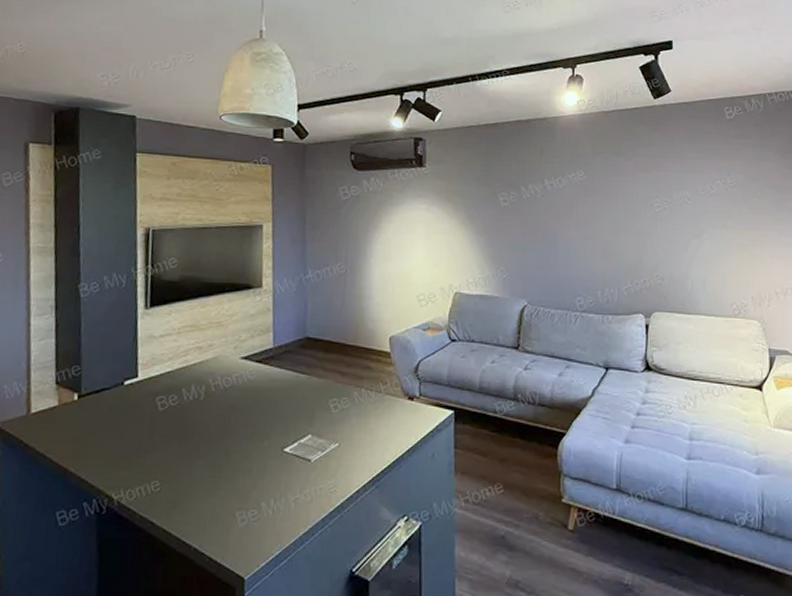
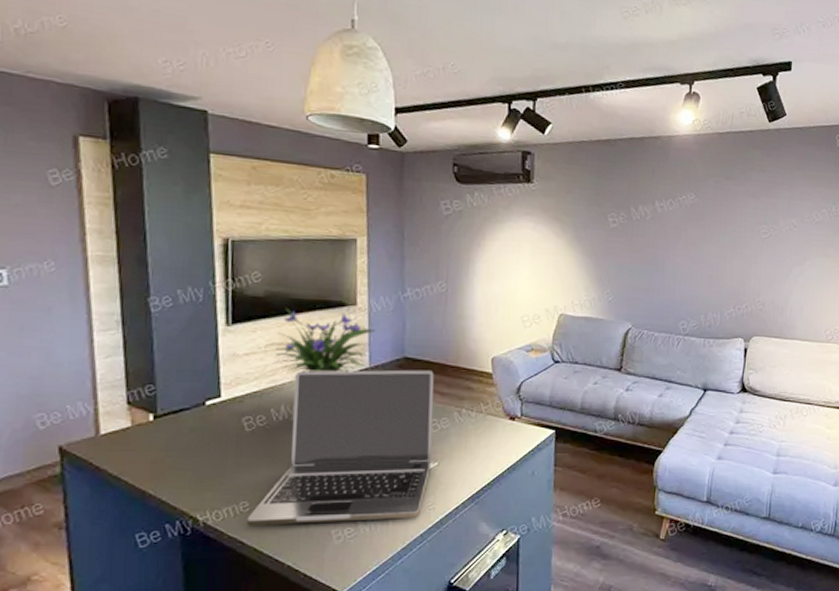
laptop: none [157,349,335,506] -> present [246,370,434,526]
flower arrangement: none [178,291,280,359] -> present [264,307,376,379]

